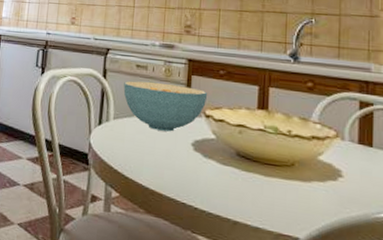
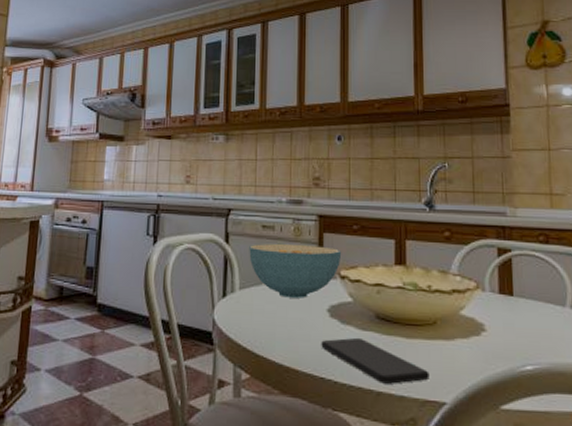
smartphone: none [184,170,285,217] -> present [321,337,430,384]

